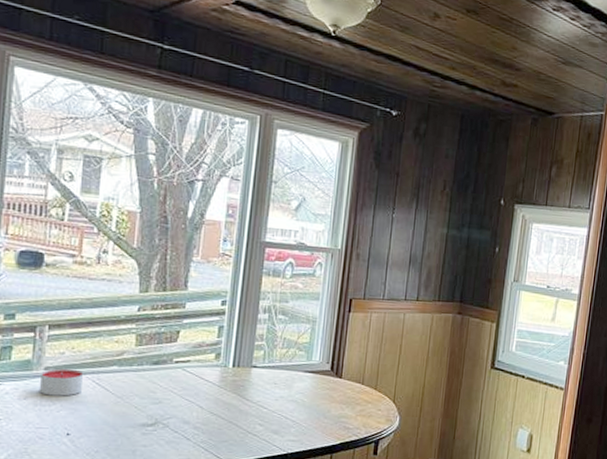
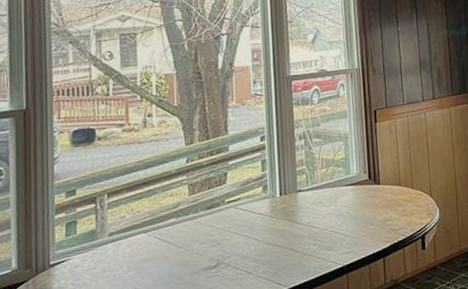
candle: present [39,368,84,396] -> none [105,229,146,261]

